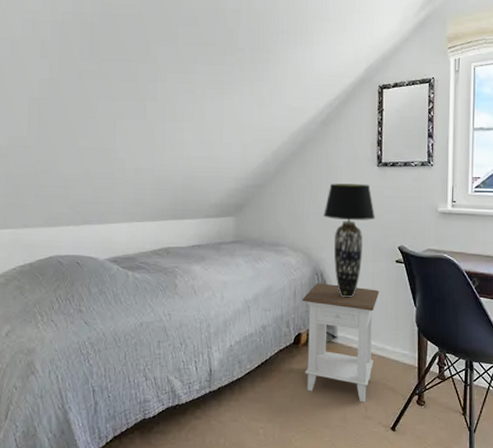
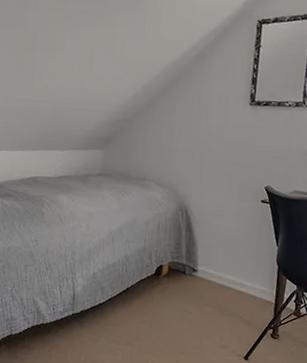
nightstand: present [302,283,380,403] -> none [164,218,243,333]
table lamp: present [324,183,376,298] -> none [192,120,245,235]

